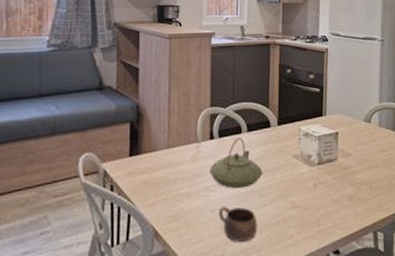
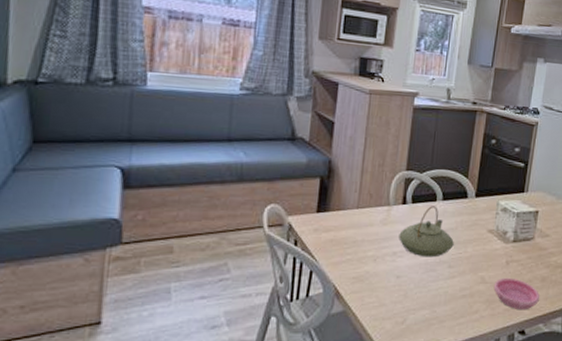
cup: present [218,206,258,243] -> none [403,274,443,312]
saucer: none [304,199,350,231] -> present [493,277,540,310]

